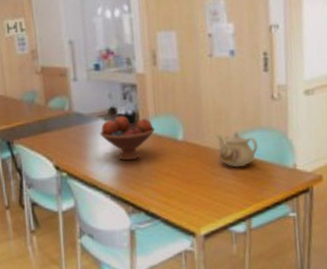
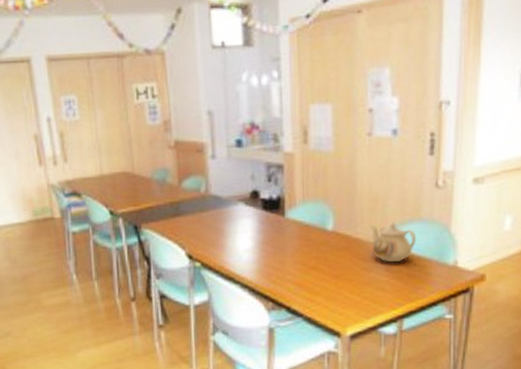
fruit bowl: present [100,116,155,161] -> none [240,200,302,251]

